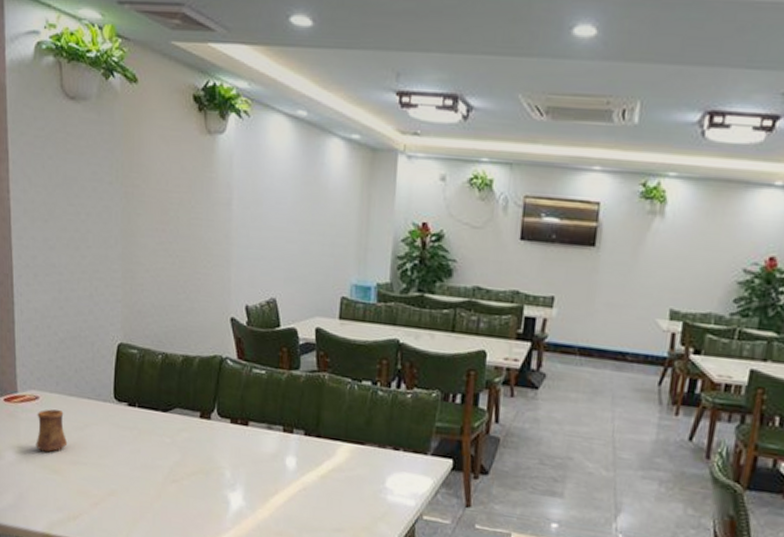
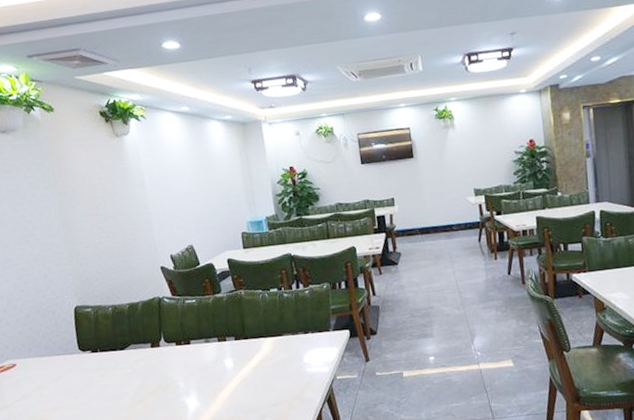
cup: present [36,409,68,453] -> none [16,370,47,407]

